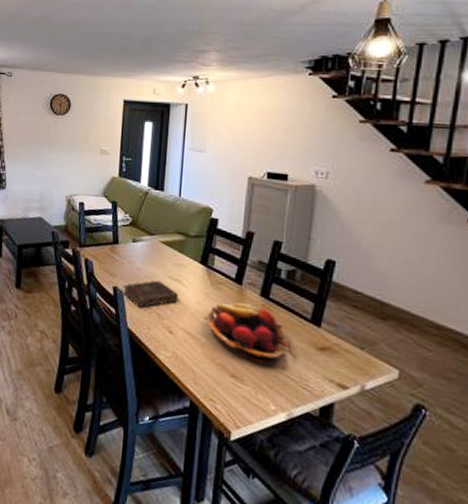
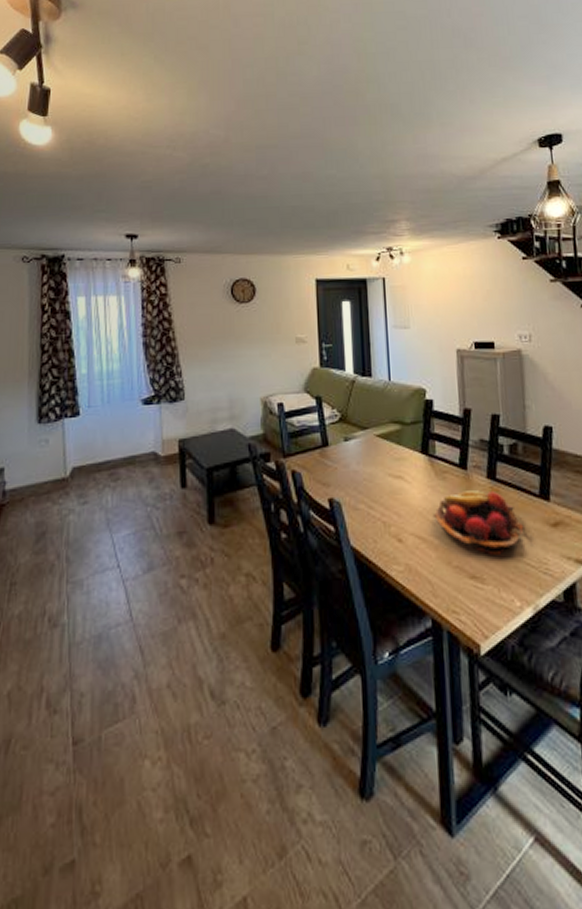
book: present [123,280,179,308] -> none [340,481,404,519]

